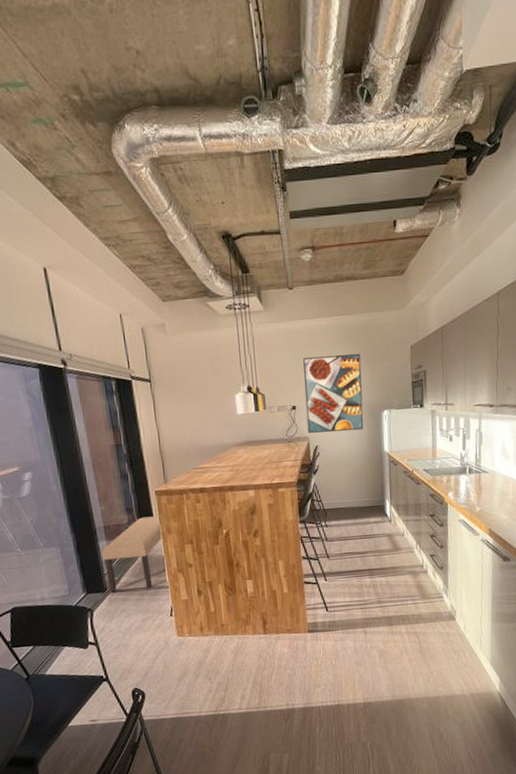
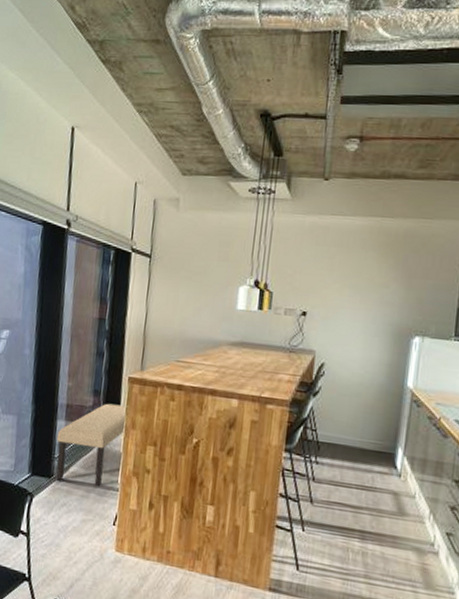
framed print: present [303,353,364,433] -> none [315,259,397,355]

